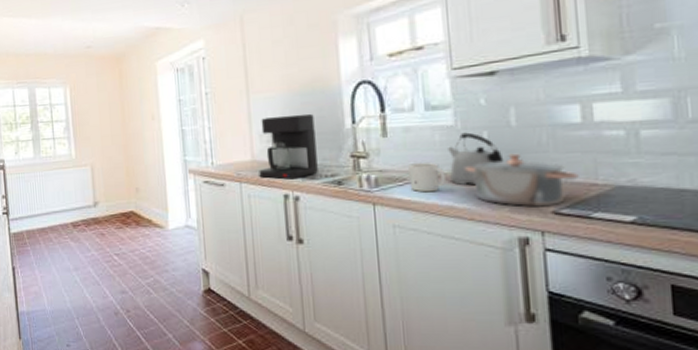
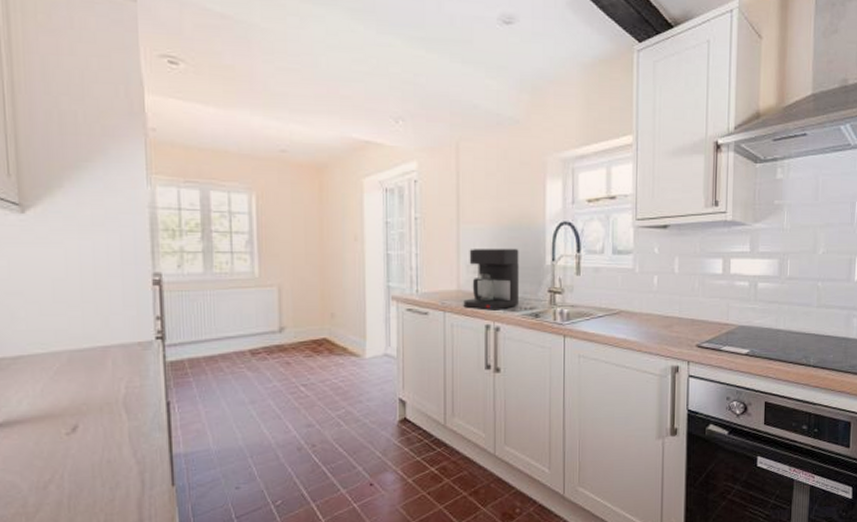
mug: present [408,162,446,193] -> none [595,301,623,327]
kettle: present [448,132,504,185] -> none [627,276,667,321]
cooking pot: present [464,153,579,208] -> none [637,296,716,341]

